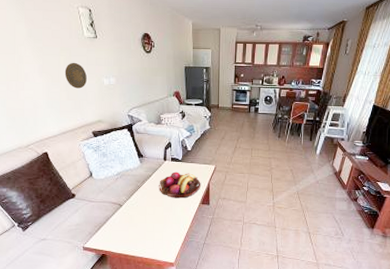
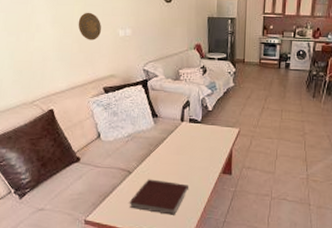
notebook: none [121,211,173,240] -> present [129,179,189,215]
fruit basket: present [159,172,201,199] -> none [174,134,222,167]

